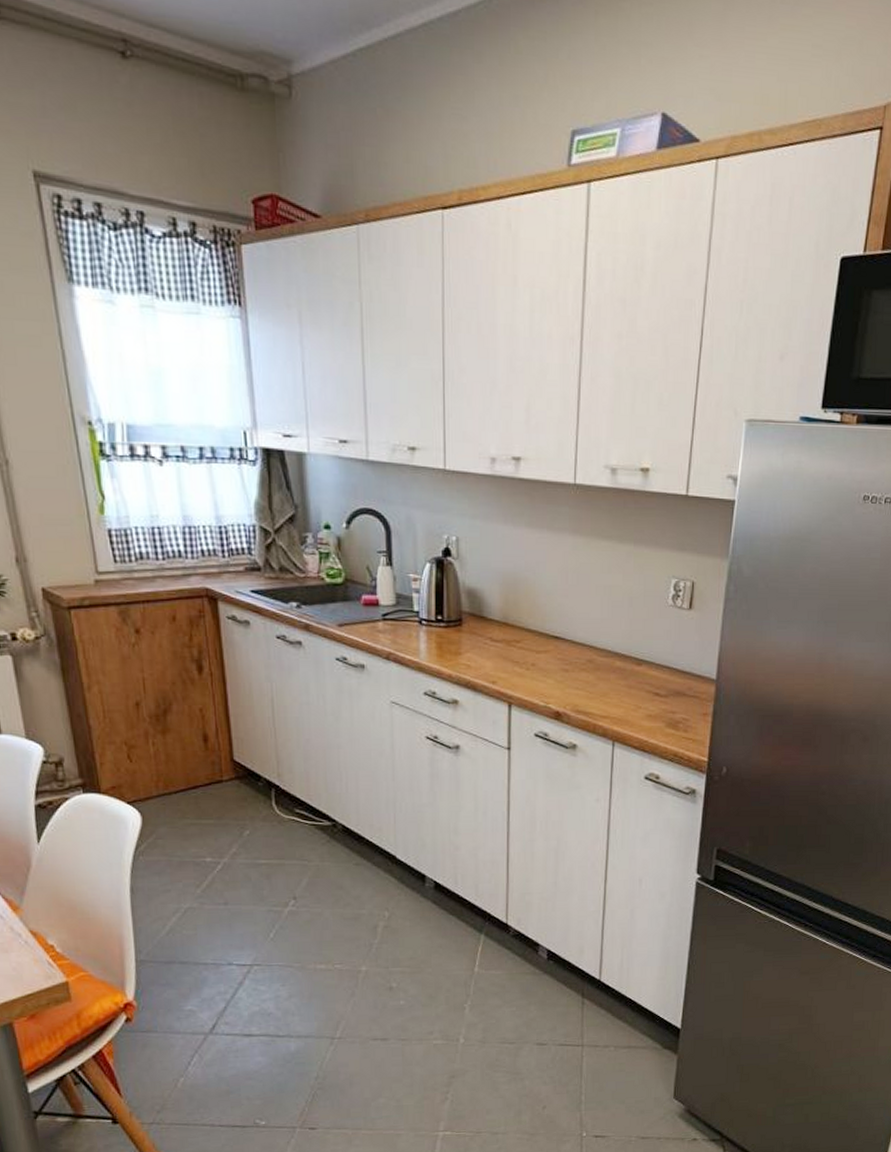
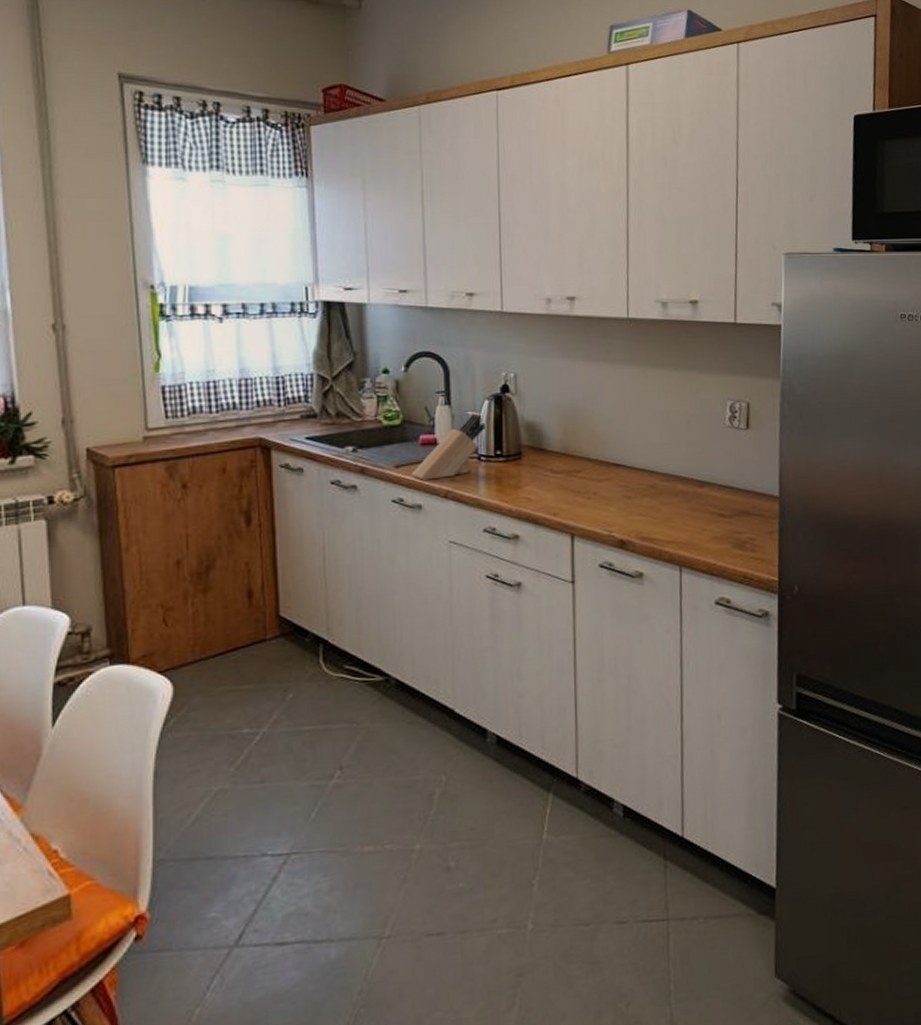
knife block: none [355,576,427,641] -> present [412,413,485,481]

